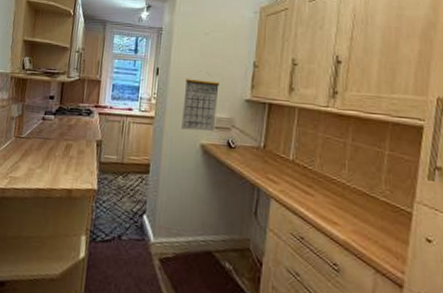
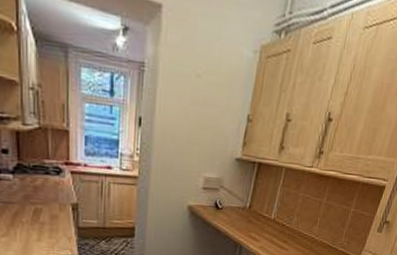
calendar: present [181,74,219,132] -> none [168,127,210,193]

